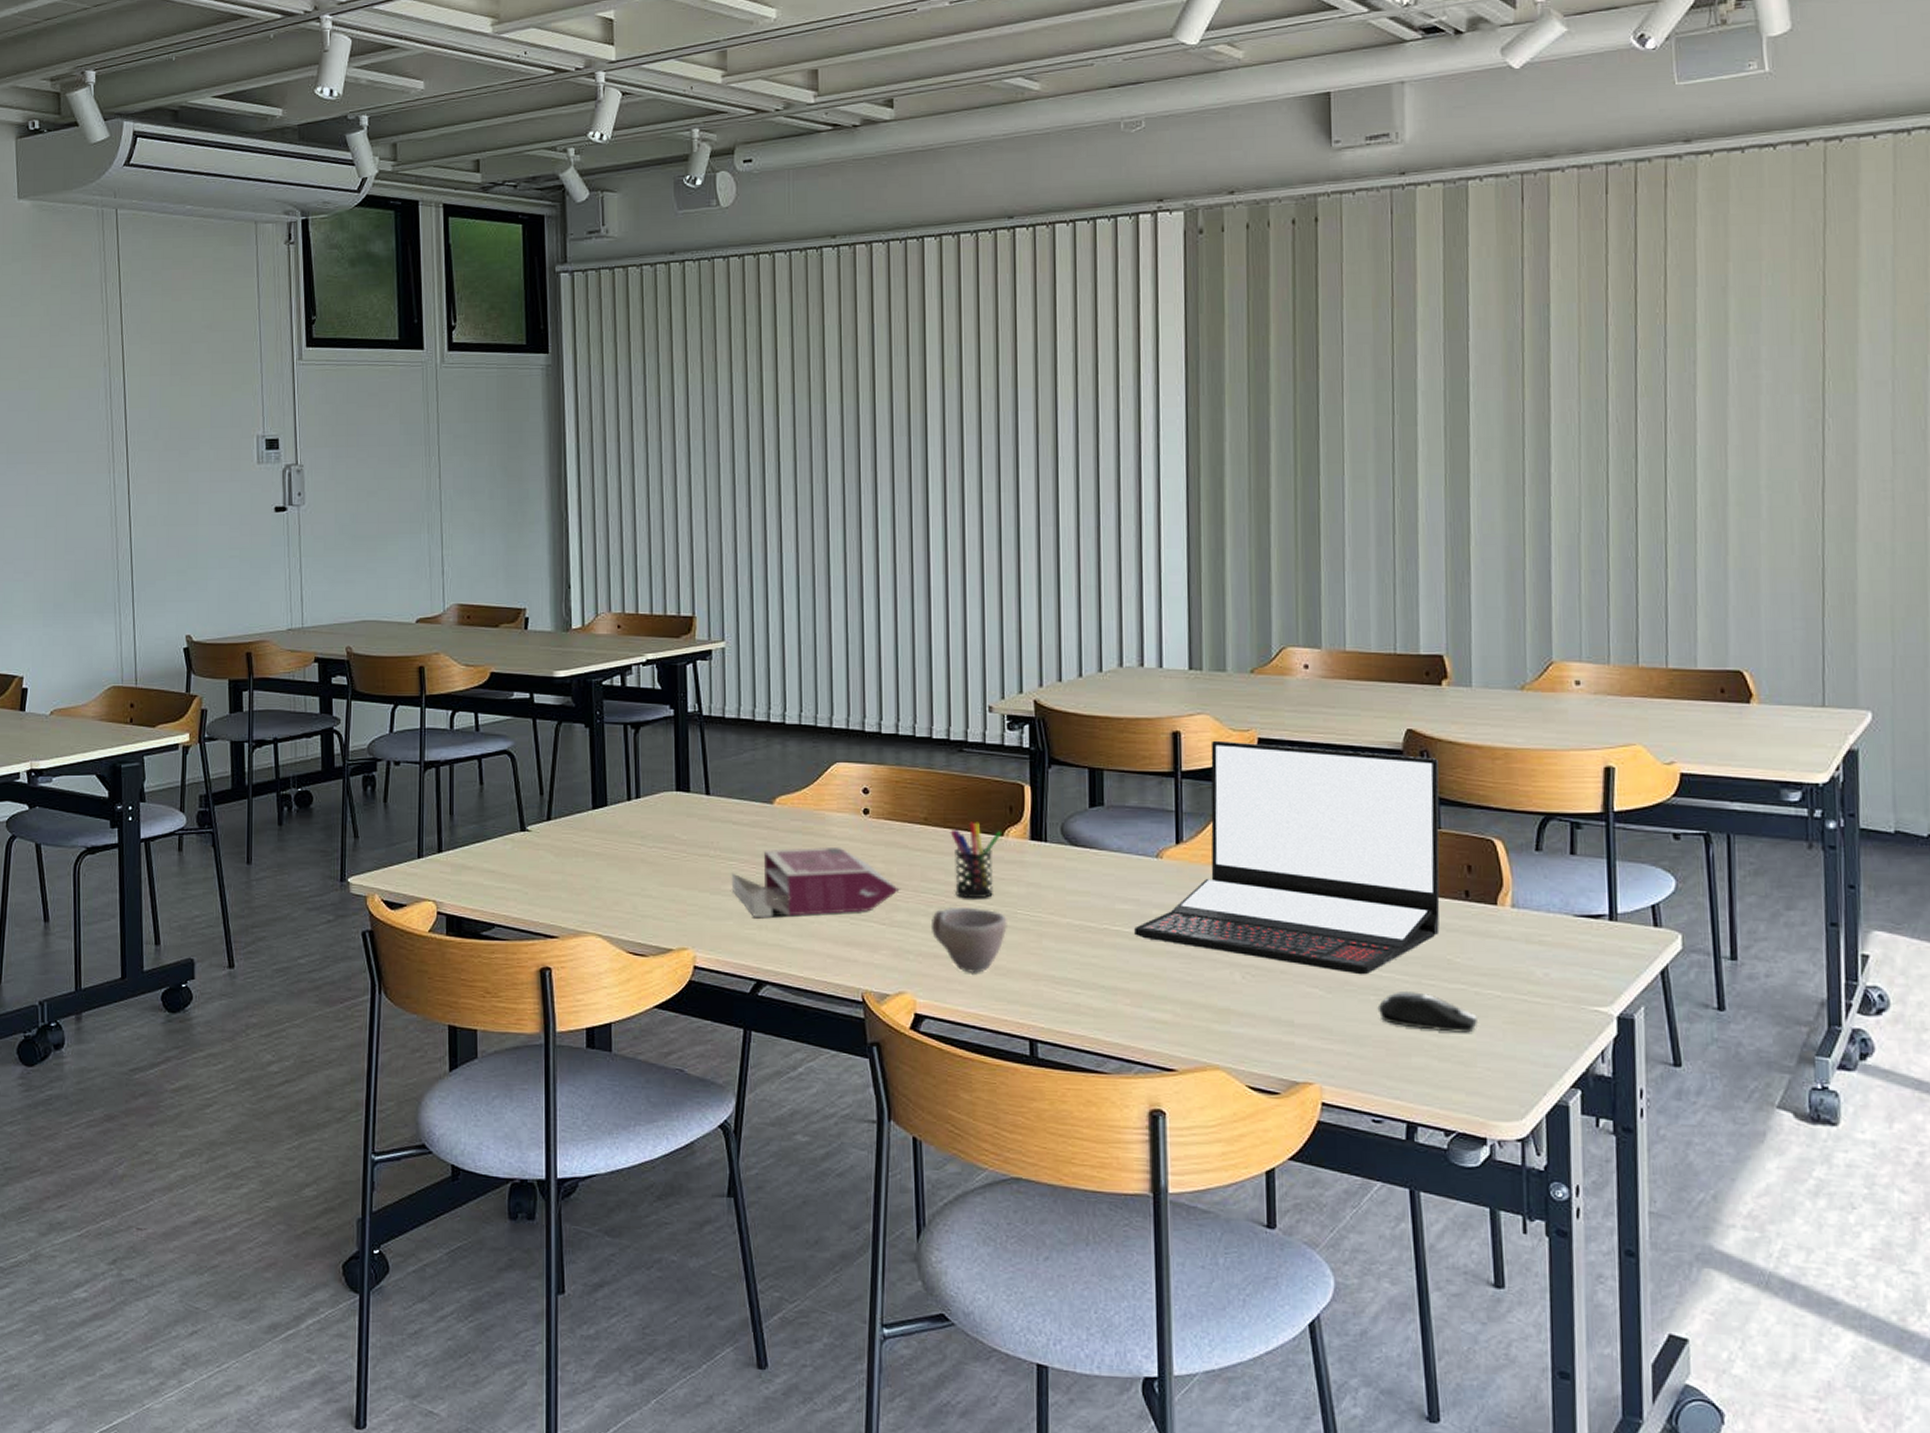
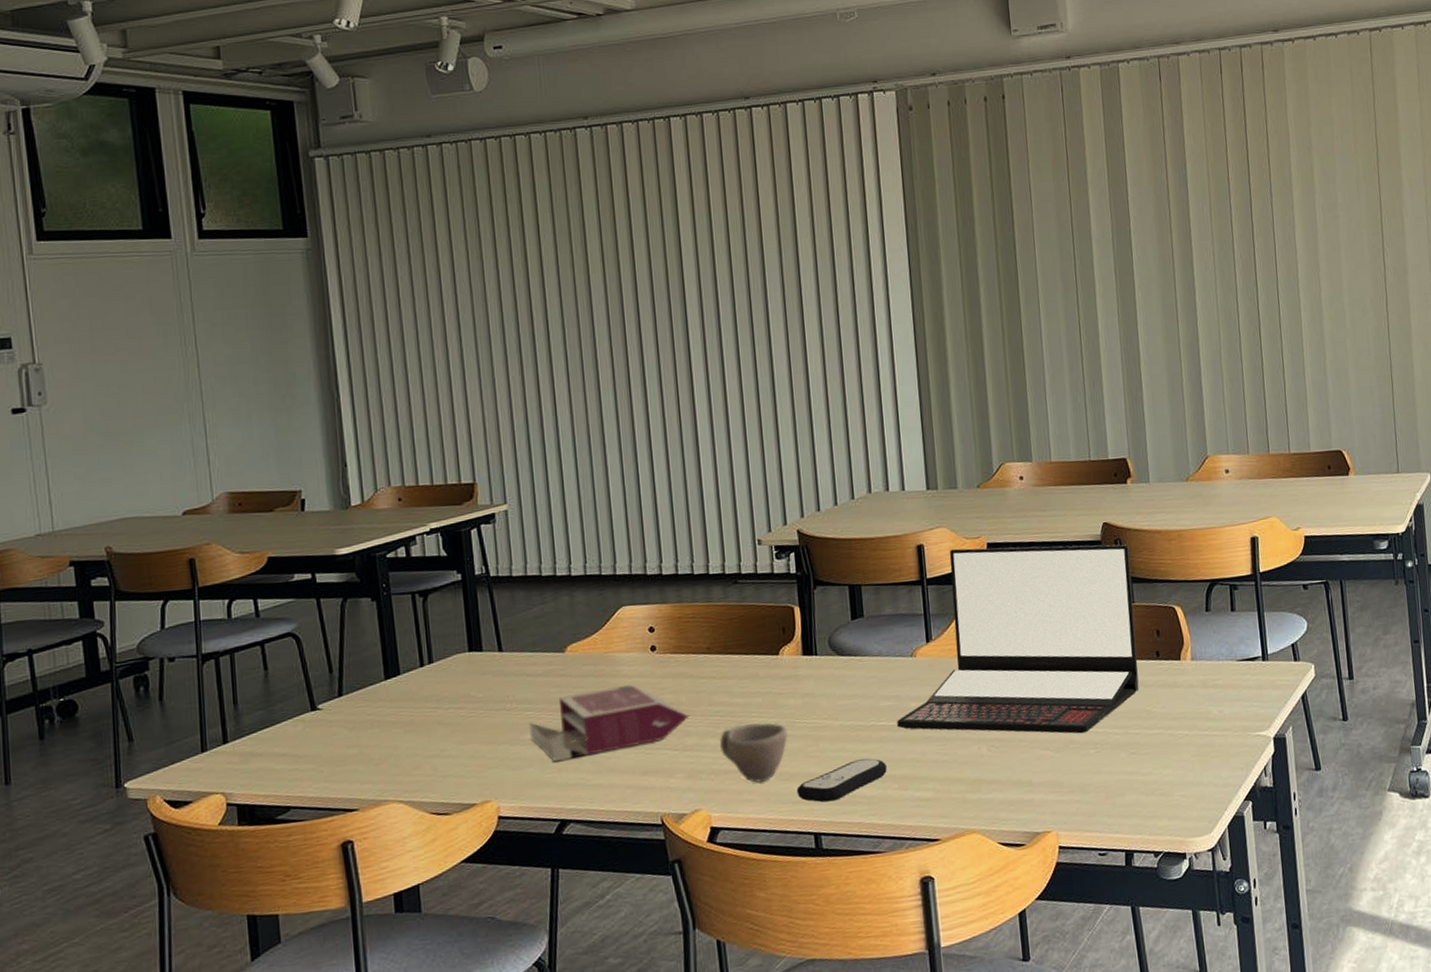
pen holder: present [950,822,1002,899] -> none [731,645,778,716]
remote control: none [1013,965,1119,1007] -> present [796,758,887,803]
computer mouse: present [1377,990,1479,1033] -> none [1096,741,1174,772]

